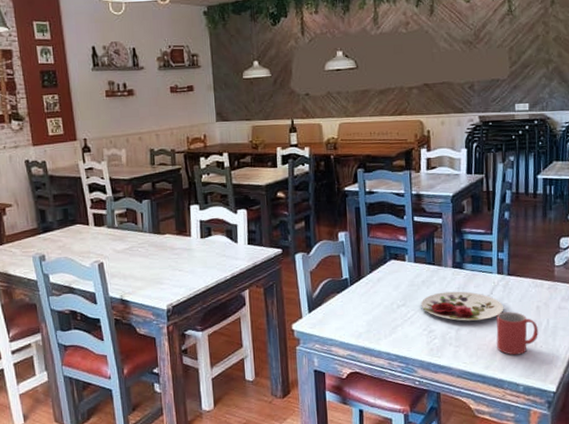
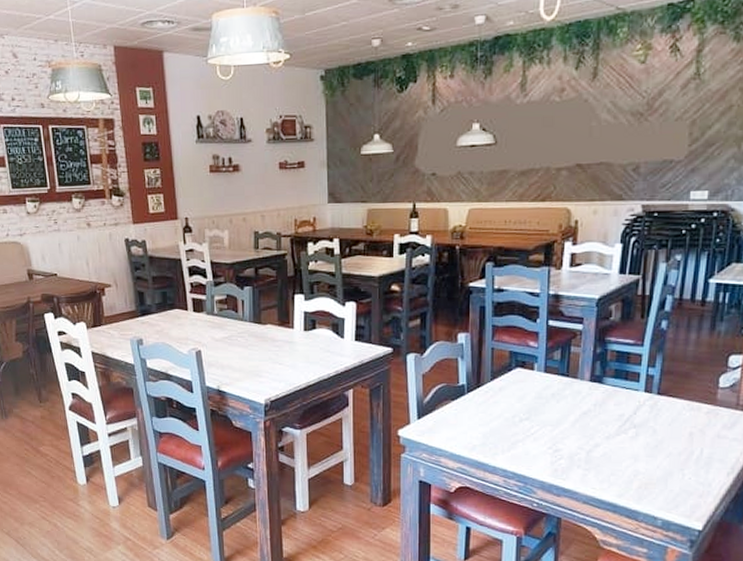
plate: present [421,291,504,321] -> none [548,408,649,443]
mug: present [496,311,538,355] -> none [635,435,688,485]

